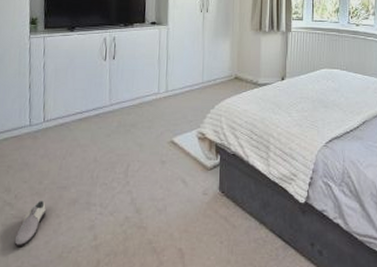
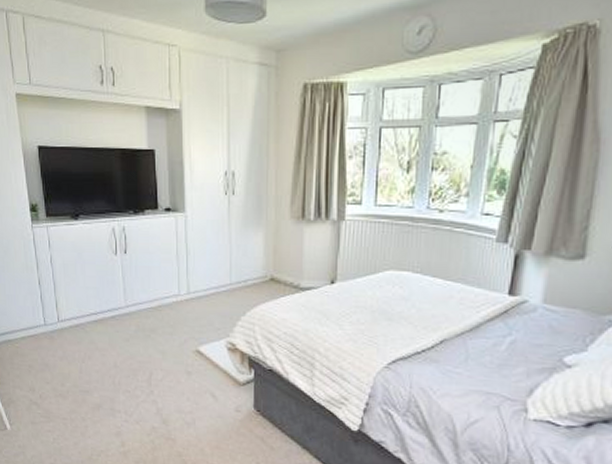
shoe: present [14,200,46,246] -> none [45,402,71,445]

